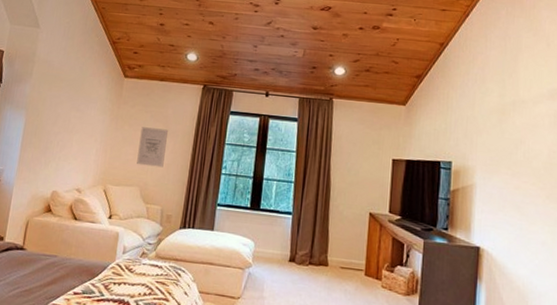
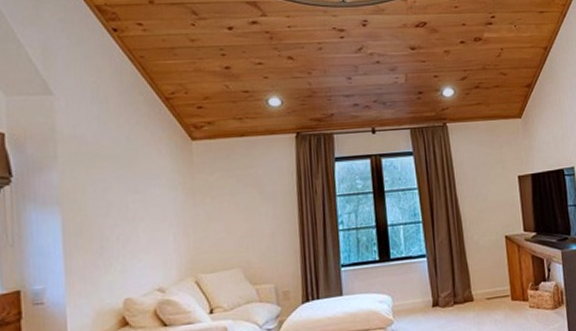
wall art: present [137,127,169,168] -> none [228,193,267,243]

